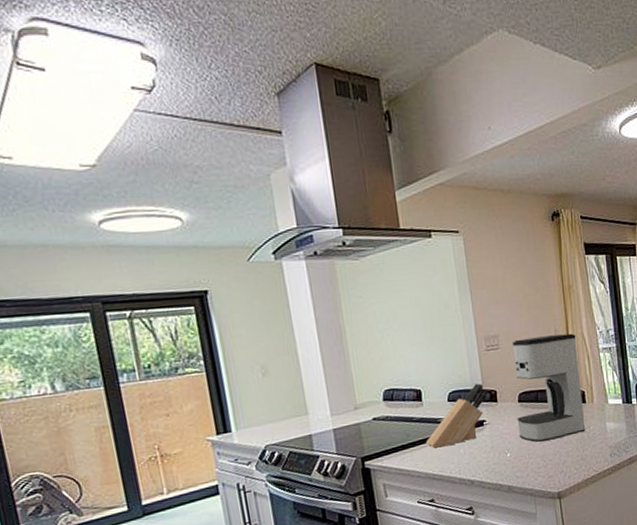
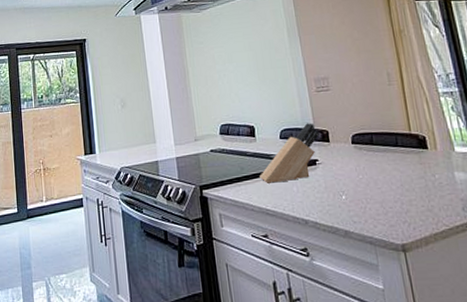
coffee maker: present [513,333,586,442] -> none [343,76,430,187]

